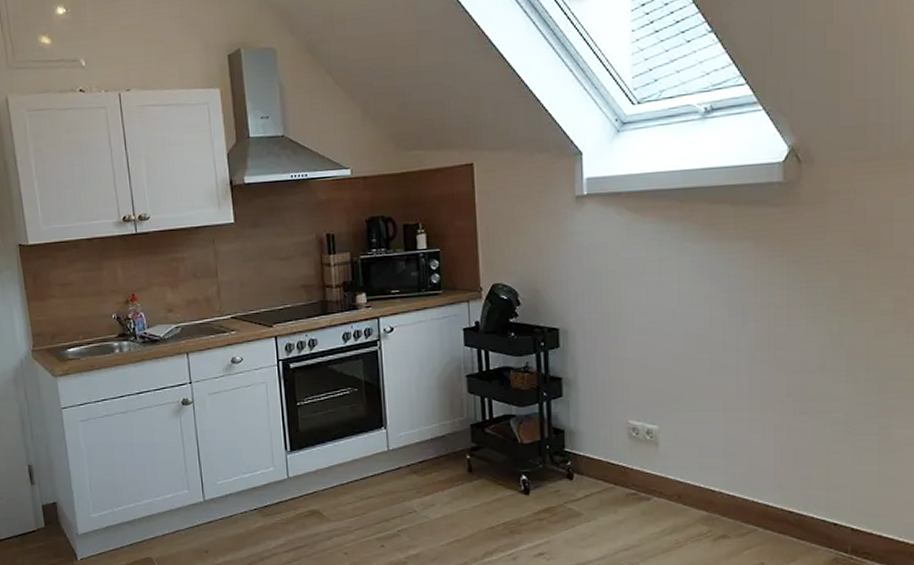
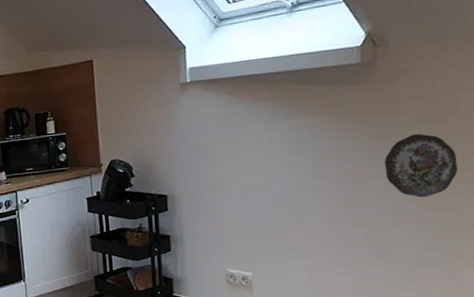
decorative plate: none [811,267,894,343] -> present [385,134,459,198]

